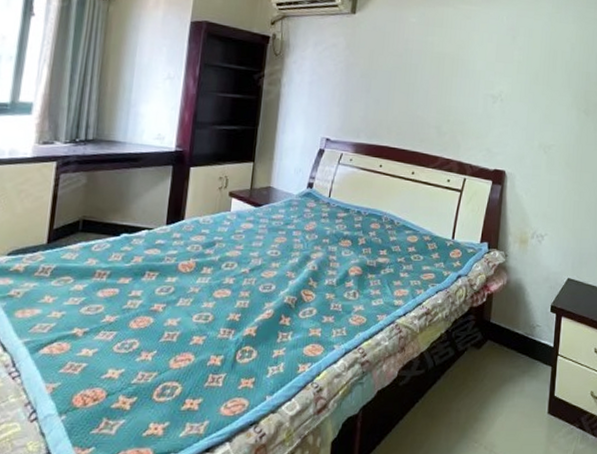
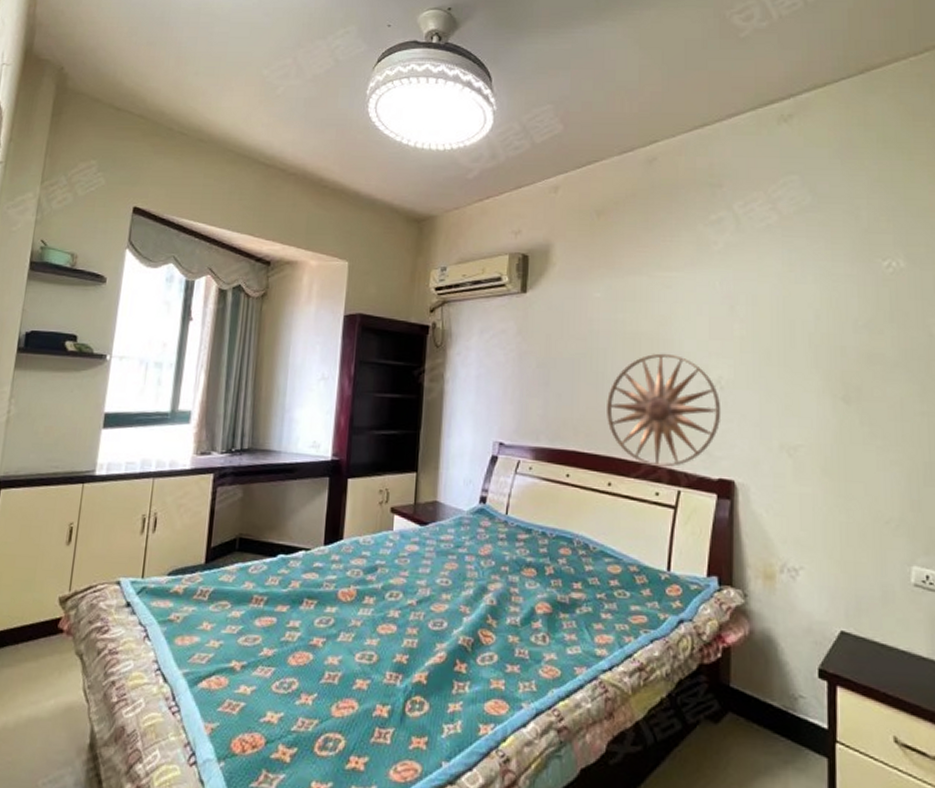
wall art: none [414,70,500,160] -> present [607,353,722,468]

